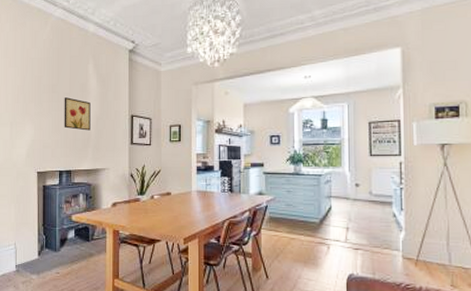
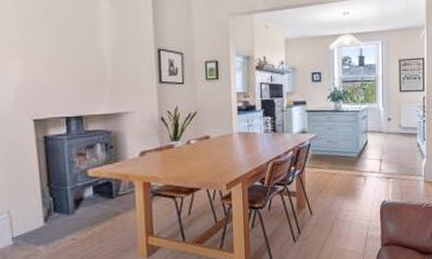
wall art: present [64,97,91,131] -> none [65,24,106,67]

